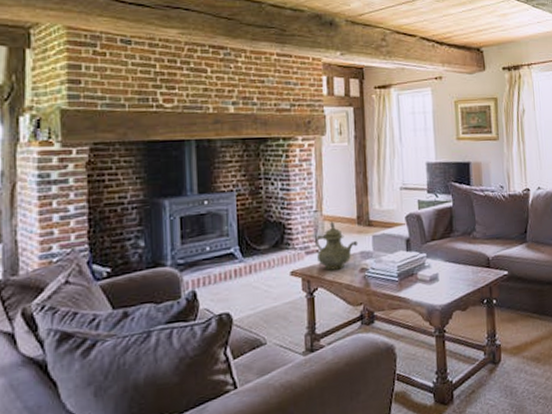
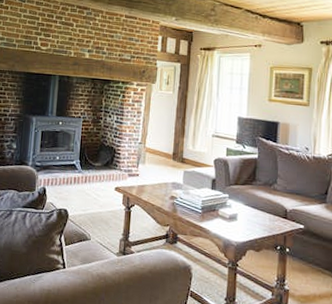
teapot: present [315,220,358,270] -> none [137,152,172,193]

